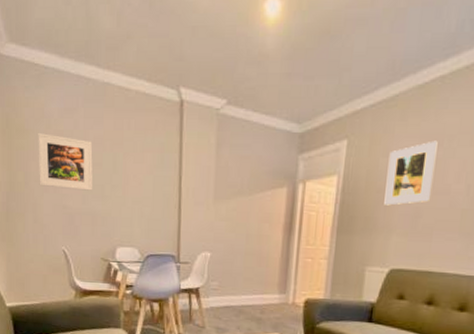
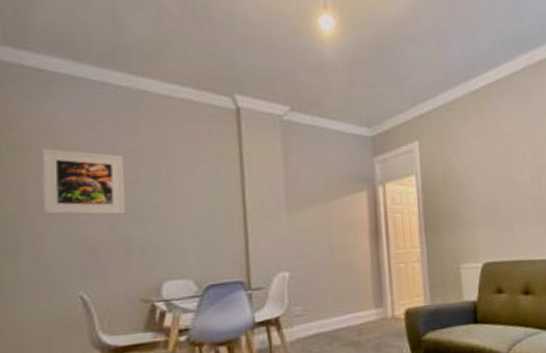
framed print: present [384,140,438,206] -> none [459,138,503,201]

